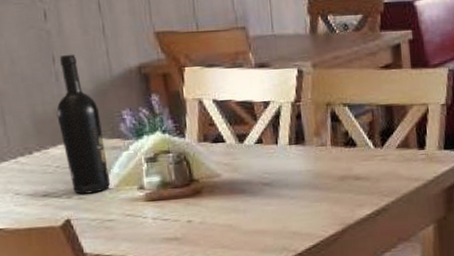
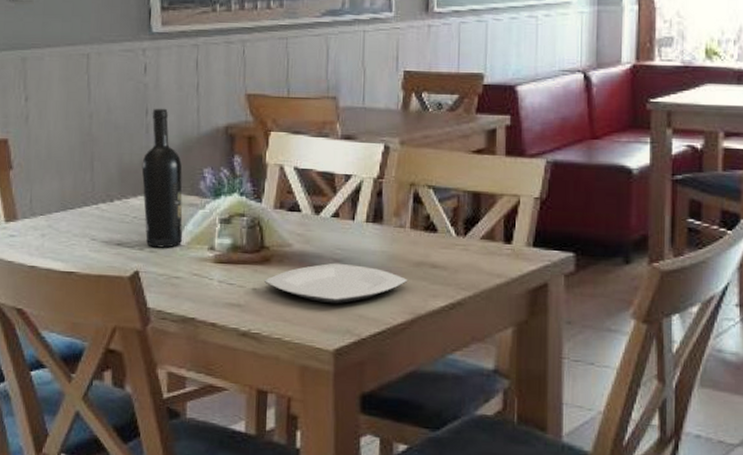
plate: none [198,186,335,225] -> present [265,262,408,304]

